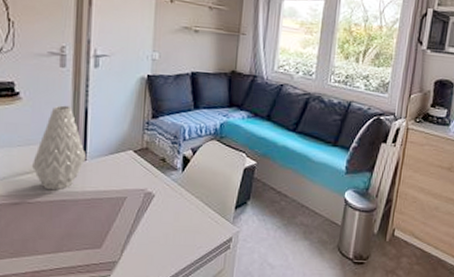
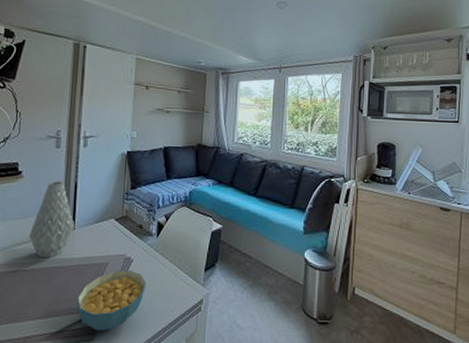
cereal bowl: none [90,205,169,267] -> present [76,269,146,331]

